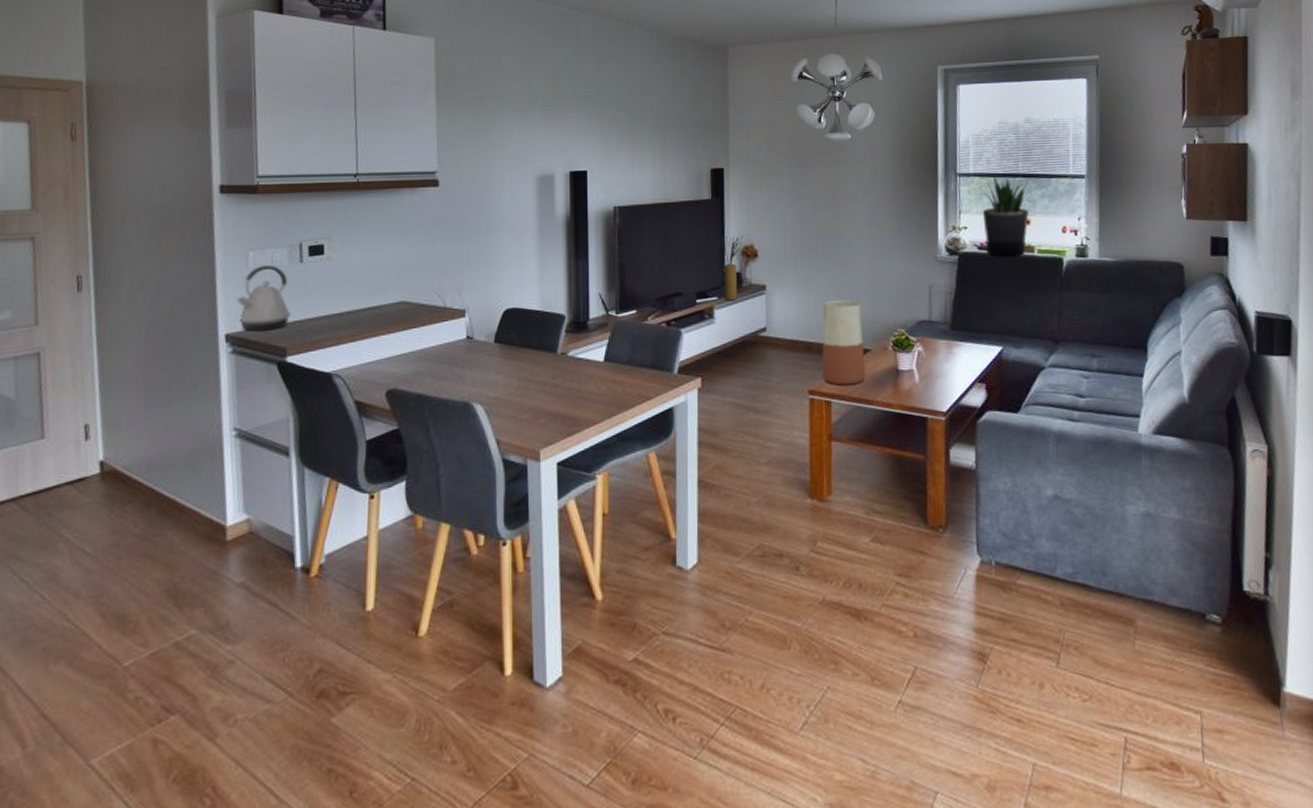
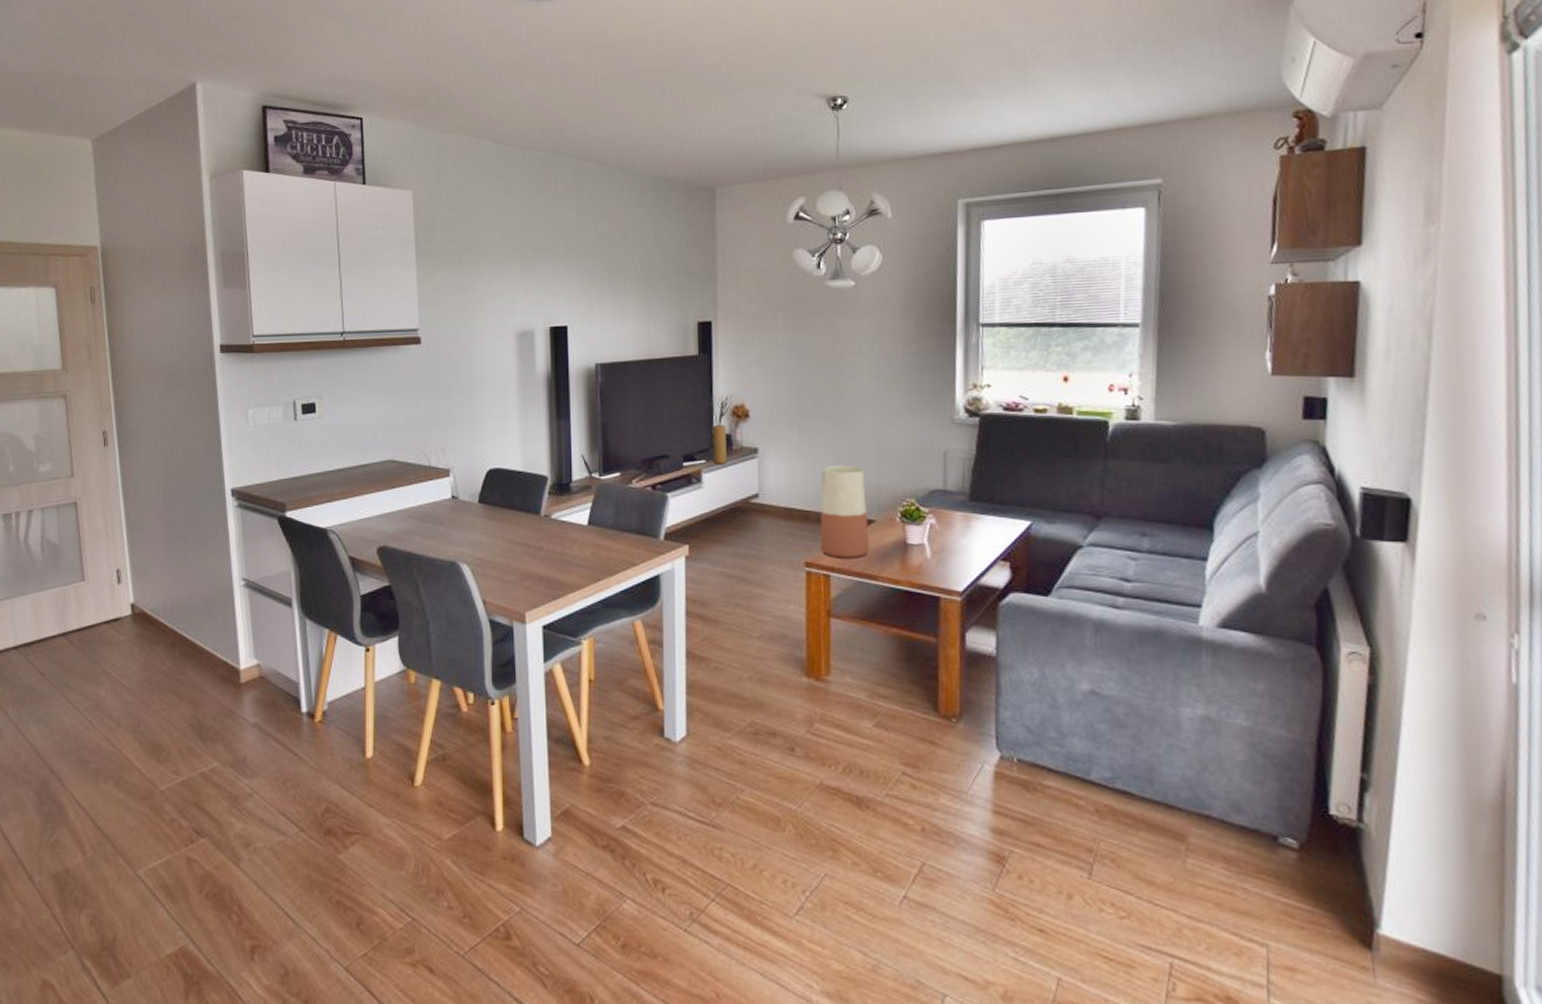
kettle: present [237,265,290,332] -> none [240,423,288,488]
planter: present [982,174,1030,257] -> none [1009,323,1068,419]

